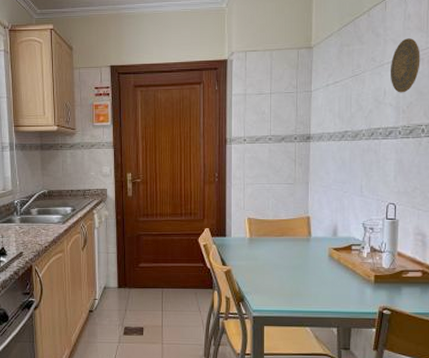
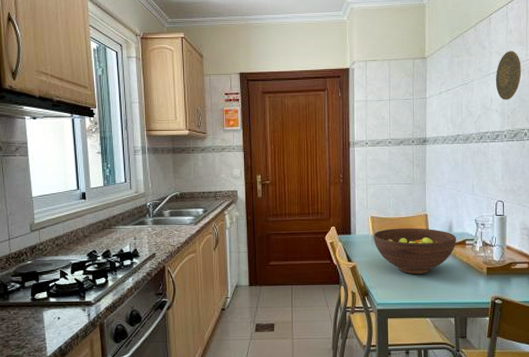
fruit bowl: none [250,231,341,281] -> present [374,228,456,275]

